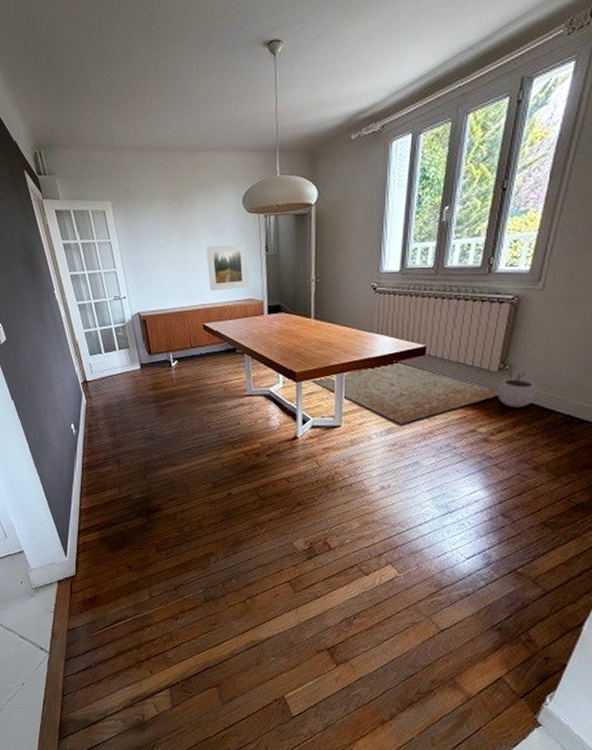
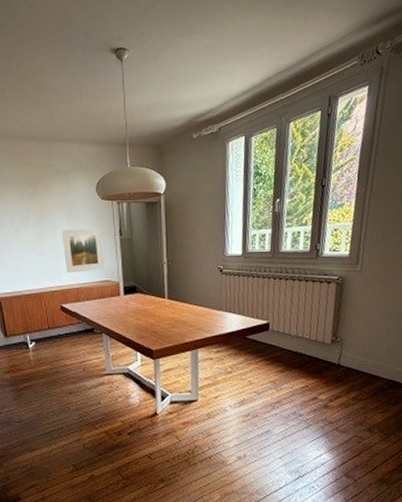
rug: present [310,361,499,424] -> none [167,336,334,395]
plant pot: present [498,373,536,408] -> none [332,344,363,375]

